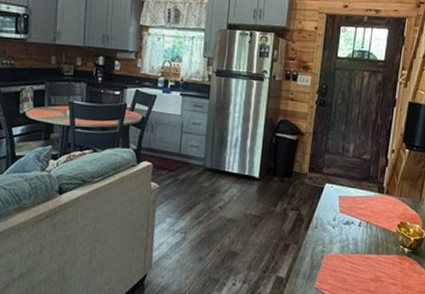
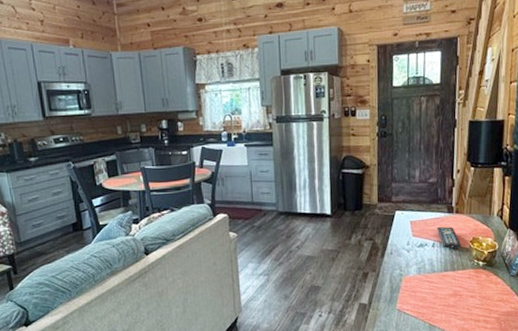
remote control: none [365,206,388,231] -> present [437,226,461,249]

